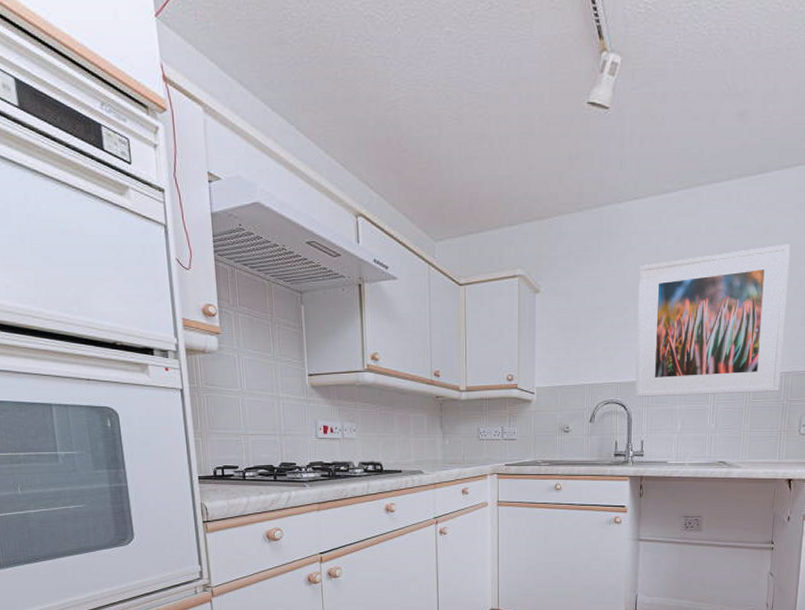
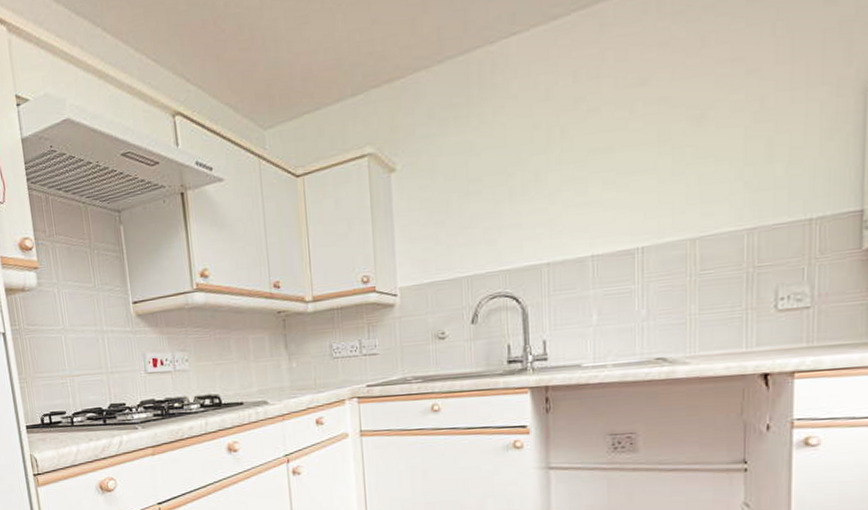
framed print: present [634,244,791,398] -> none [524,55,743,287]

